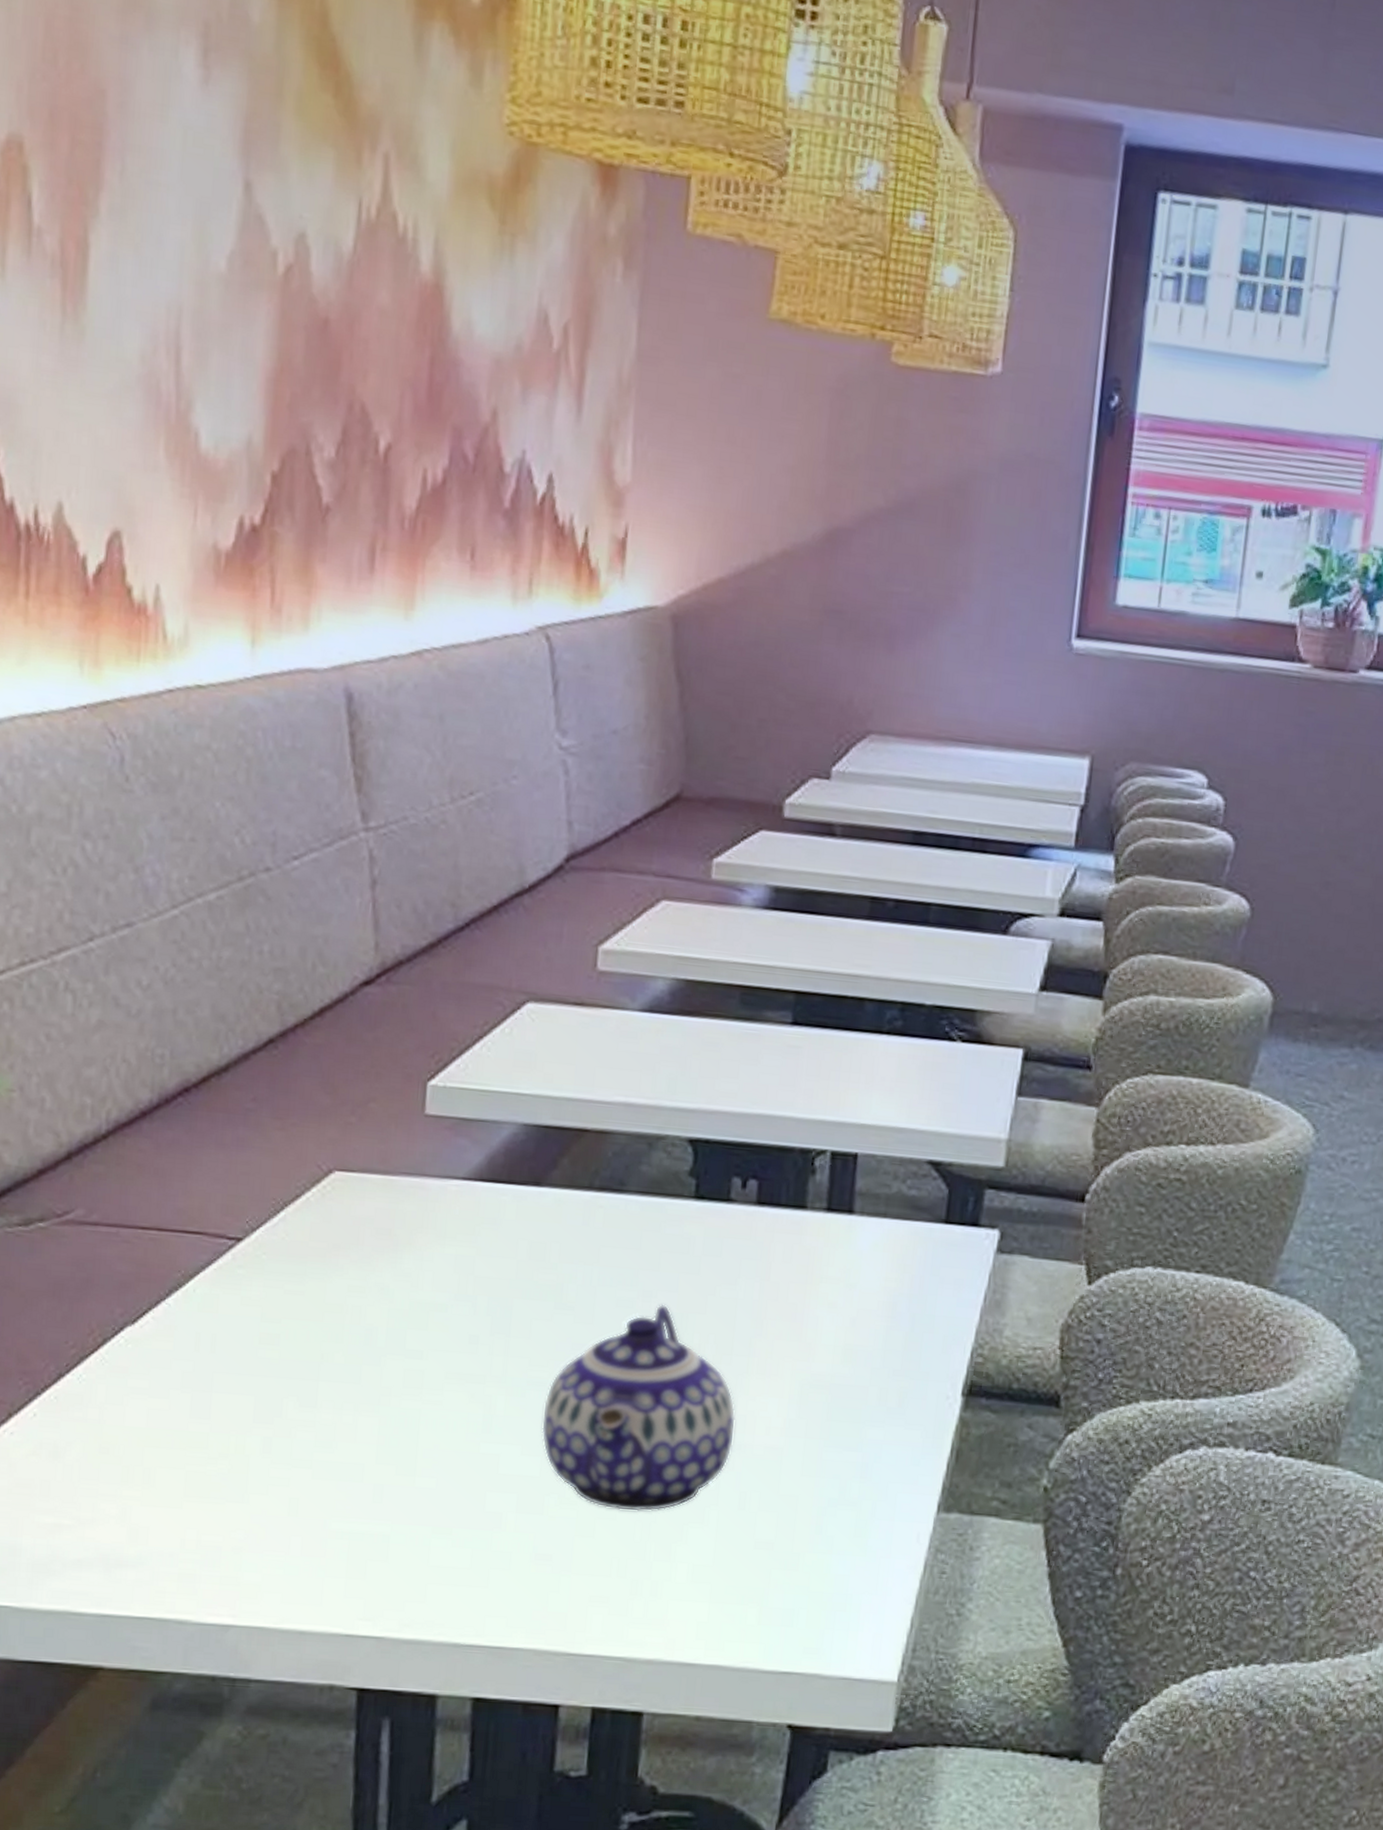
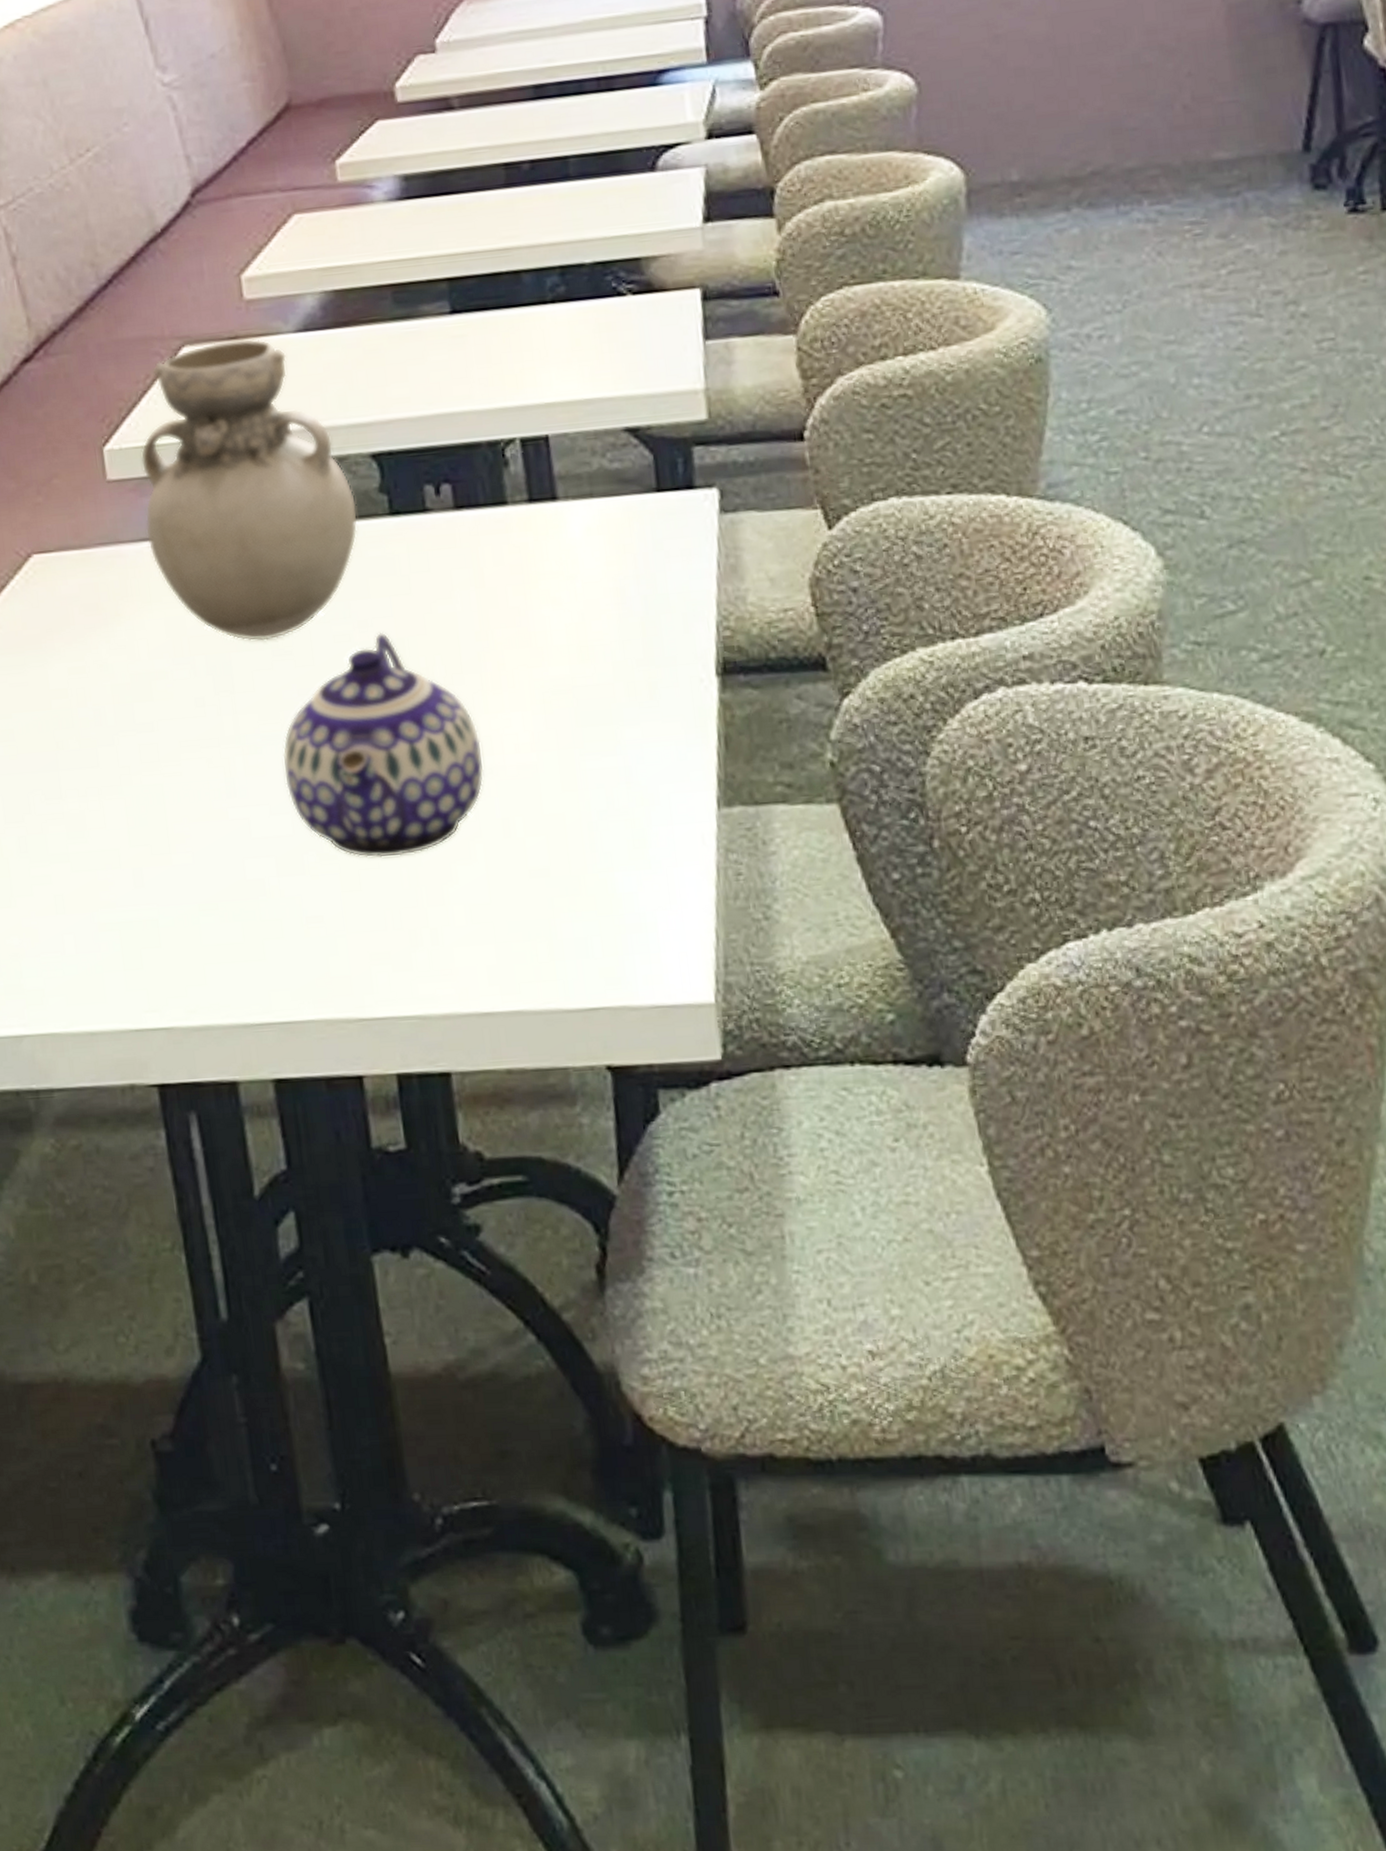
vase: none [453,1004,666,1294] -> present [140,338,358,642]

